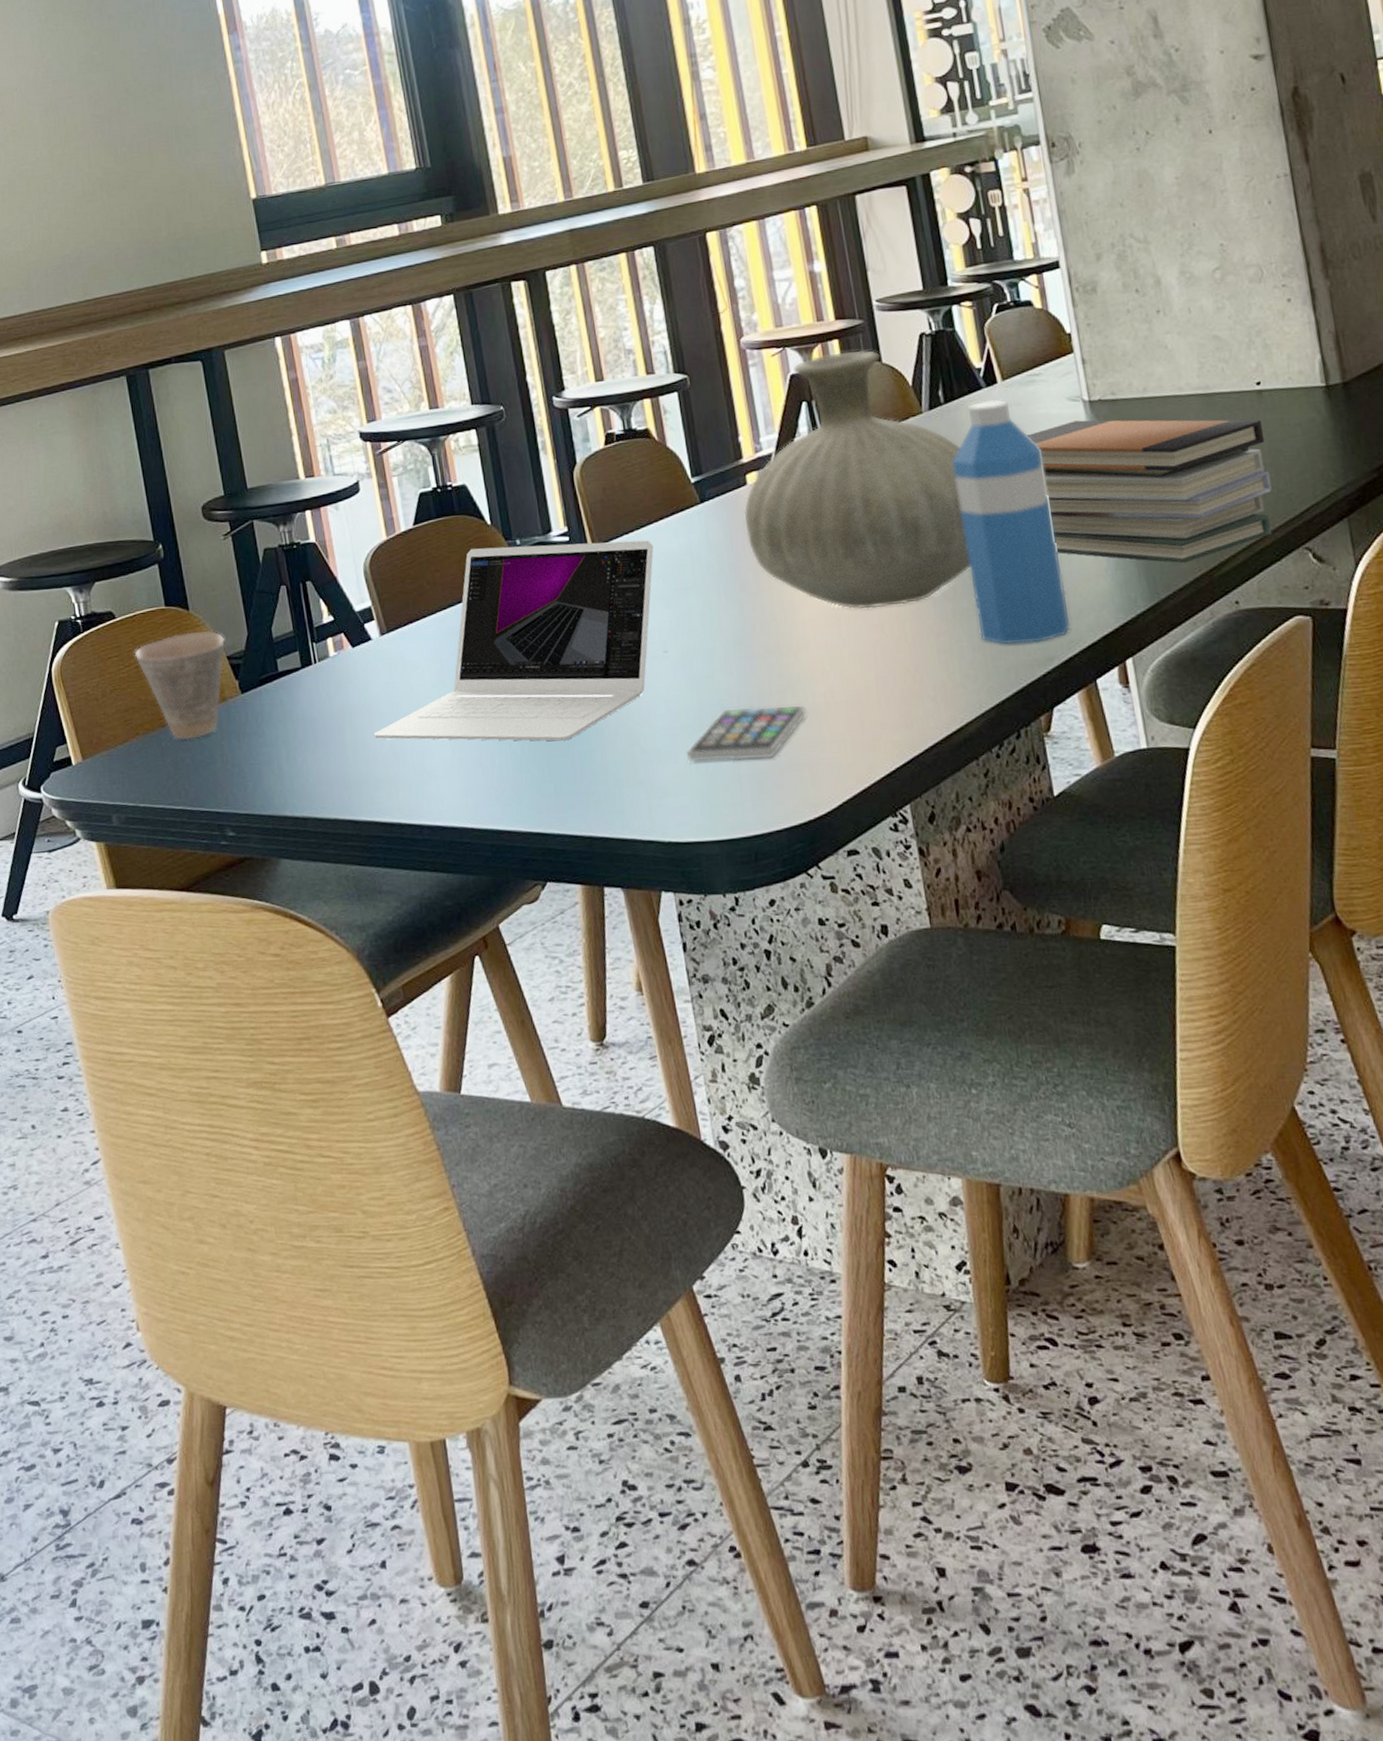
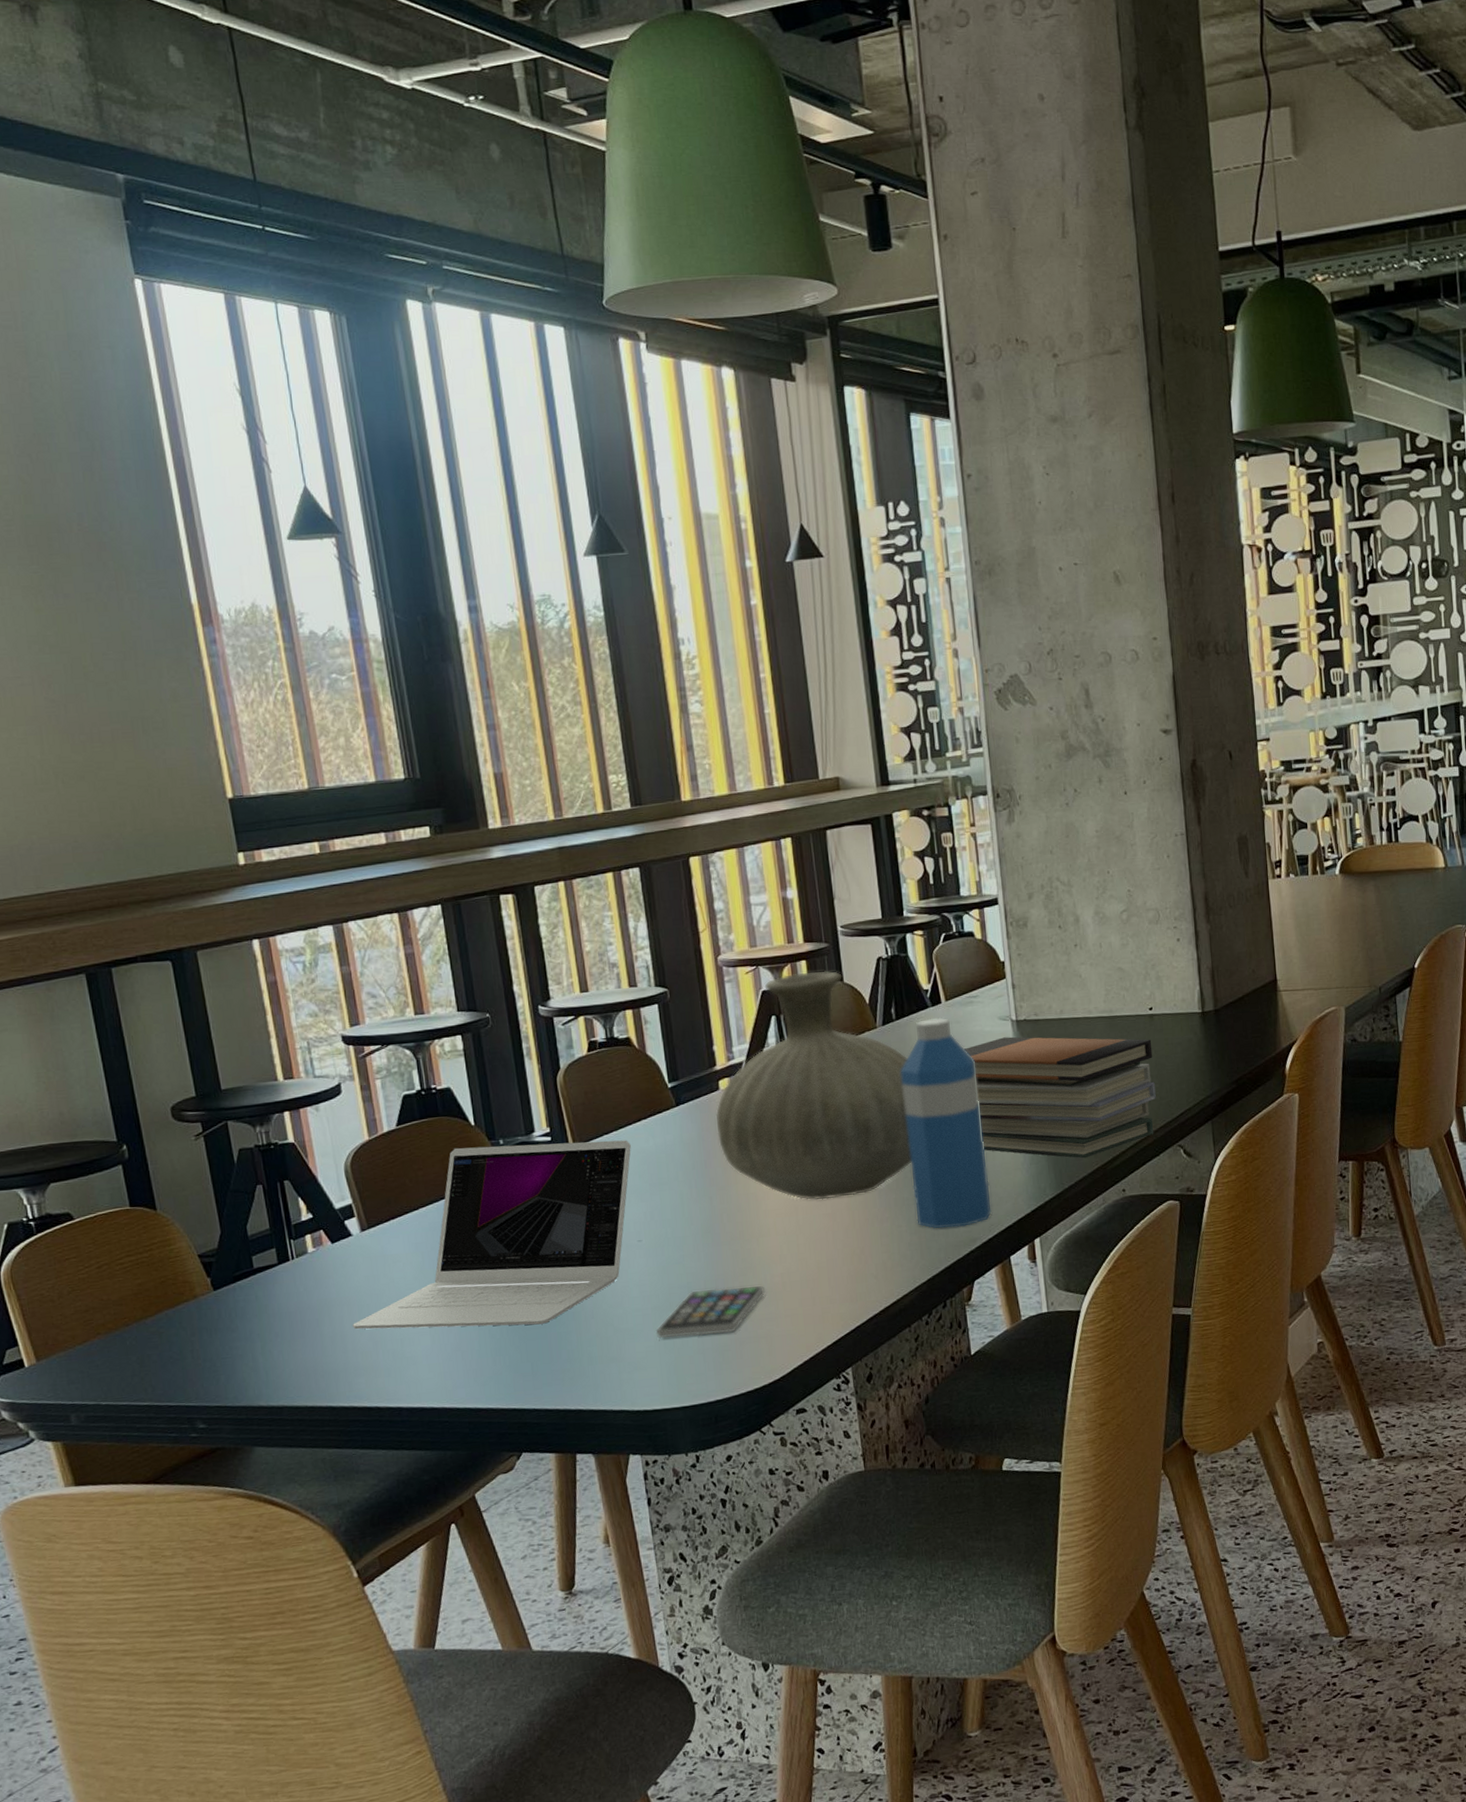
cup: present [134,630,225,740] -> none [95,1230,197,1338]

